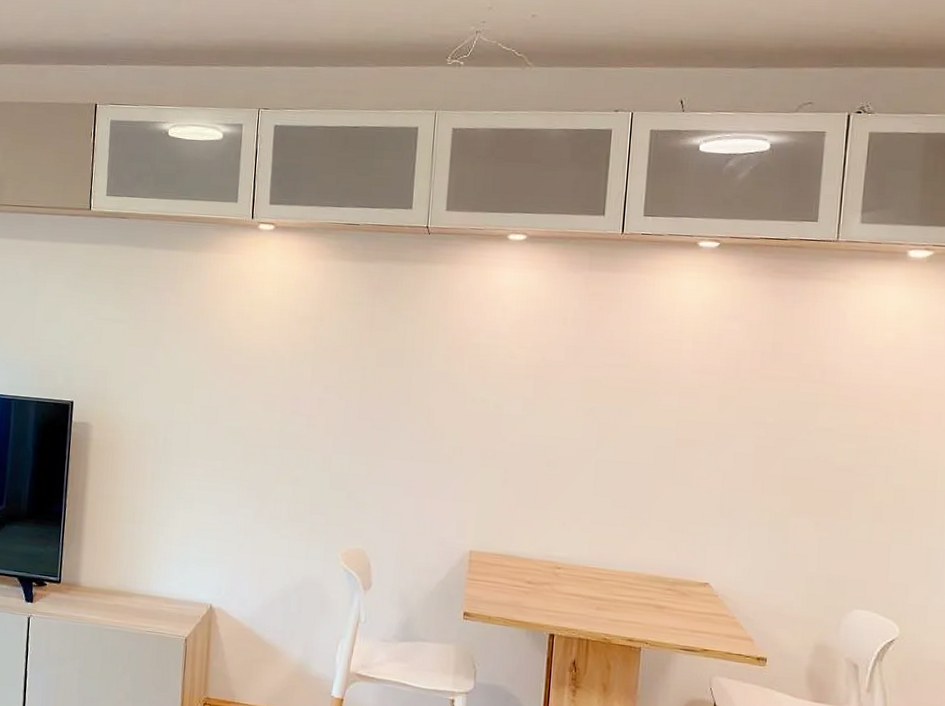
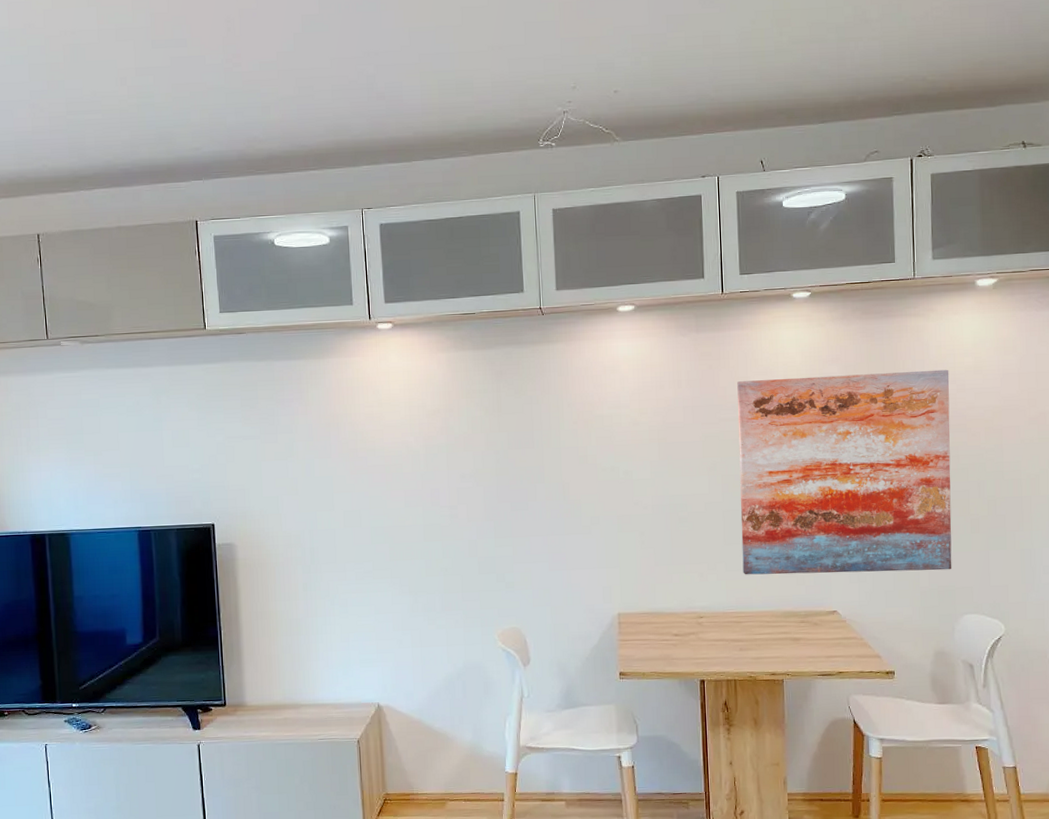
wall art: none [610,326,866,558] -> present [737,369,952,575]

